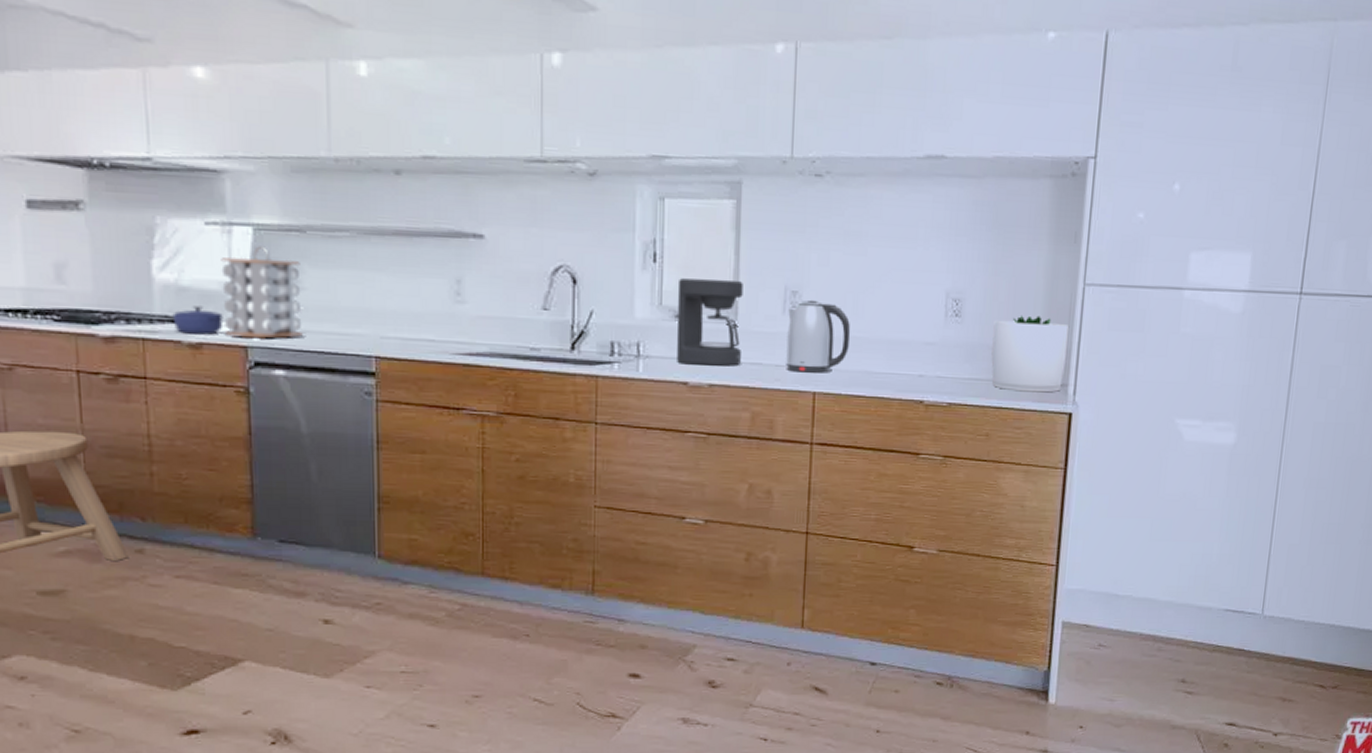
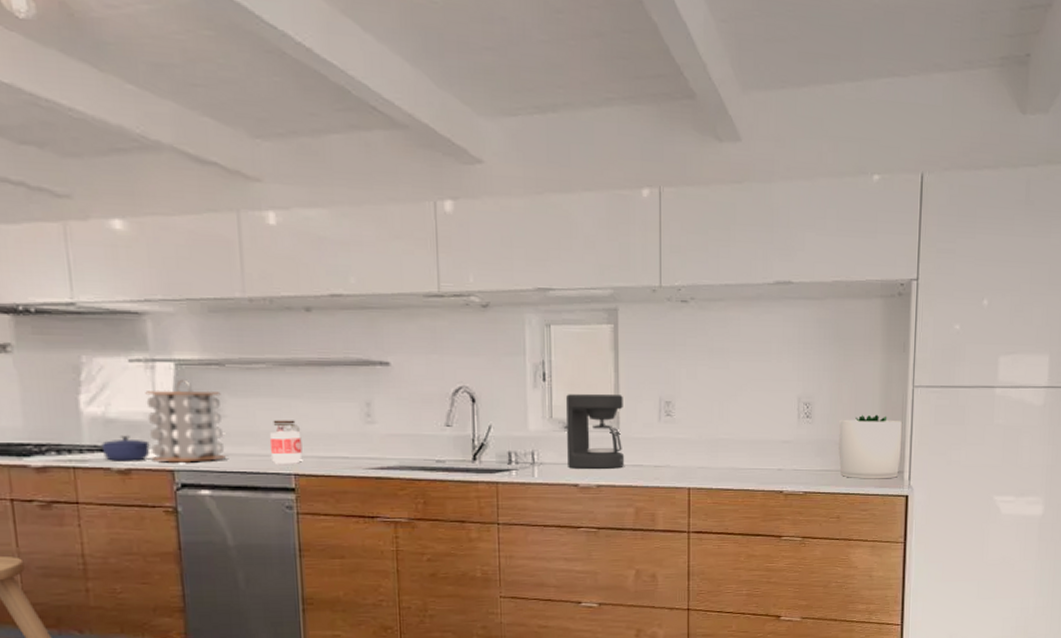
jar: none [350,295,385,345] -> present [269,420,302,464]
kettle: present [786,299,851,373] -> none [663,408,718,471]

